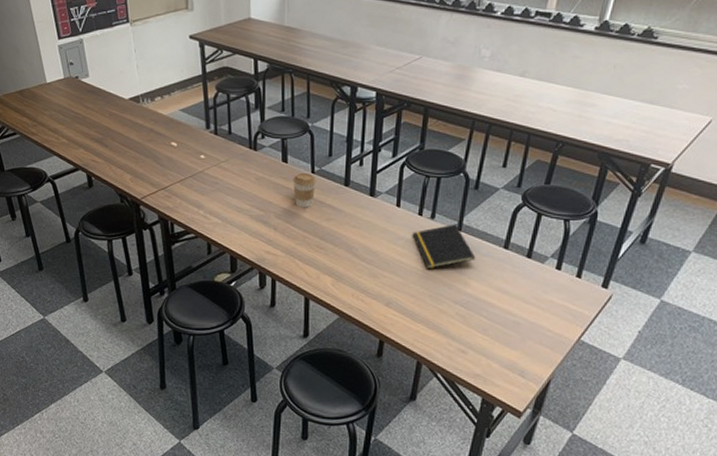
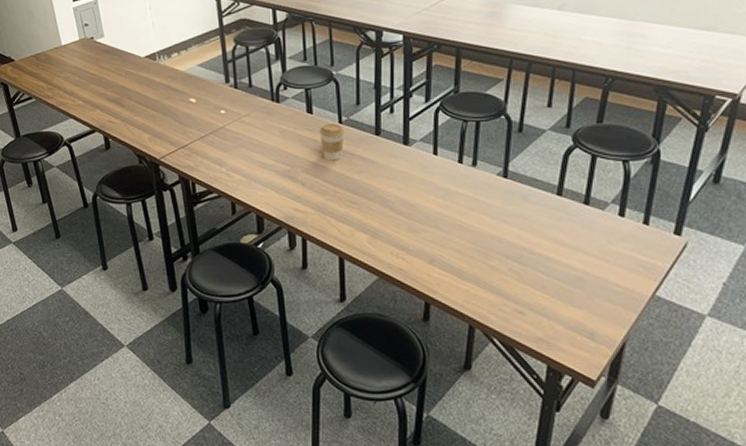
notepad: present [412,224,476,269] -> none [452,170,527,222]

